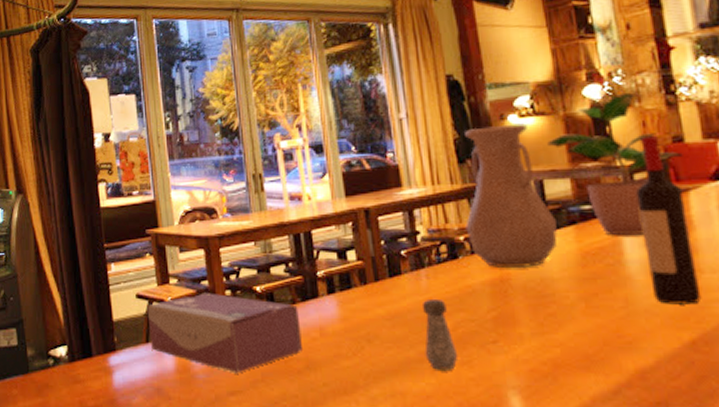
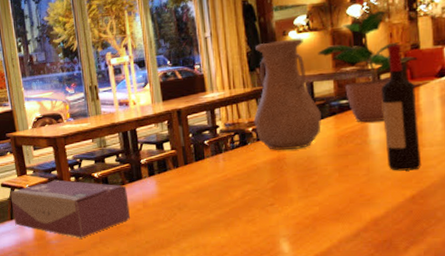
salt shaker: present [423,300,458,370] -> none [220,176,245,227]

